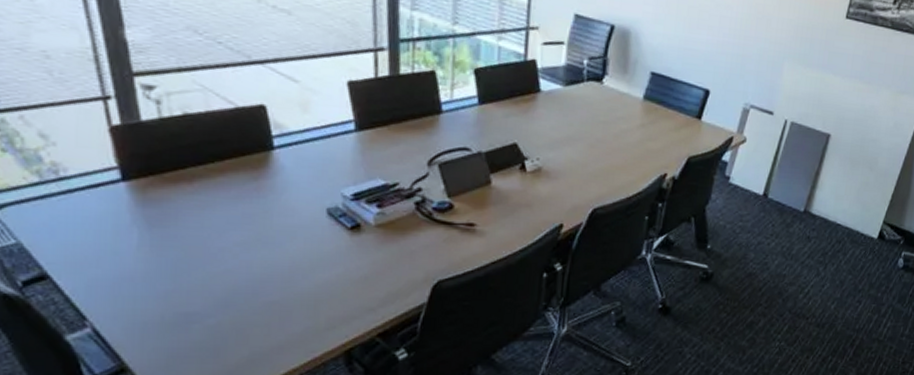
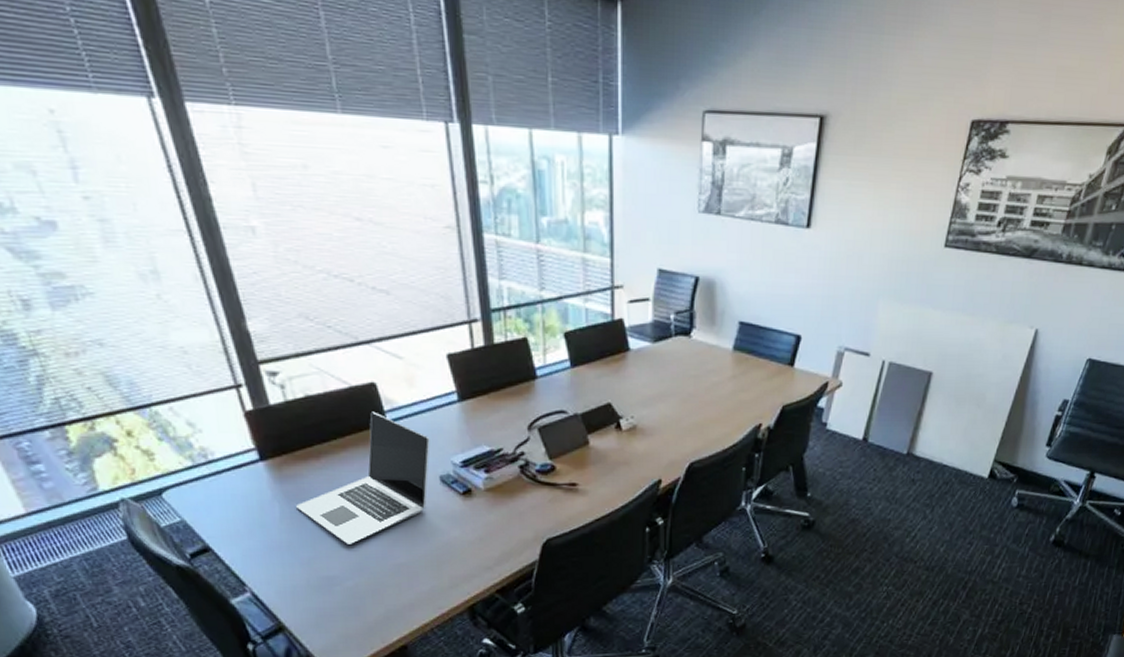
laptop: none [159,135,320,278] -> present [296,411,430,544]

